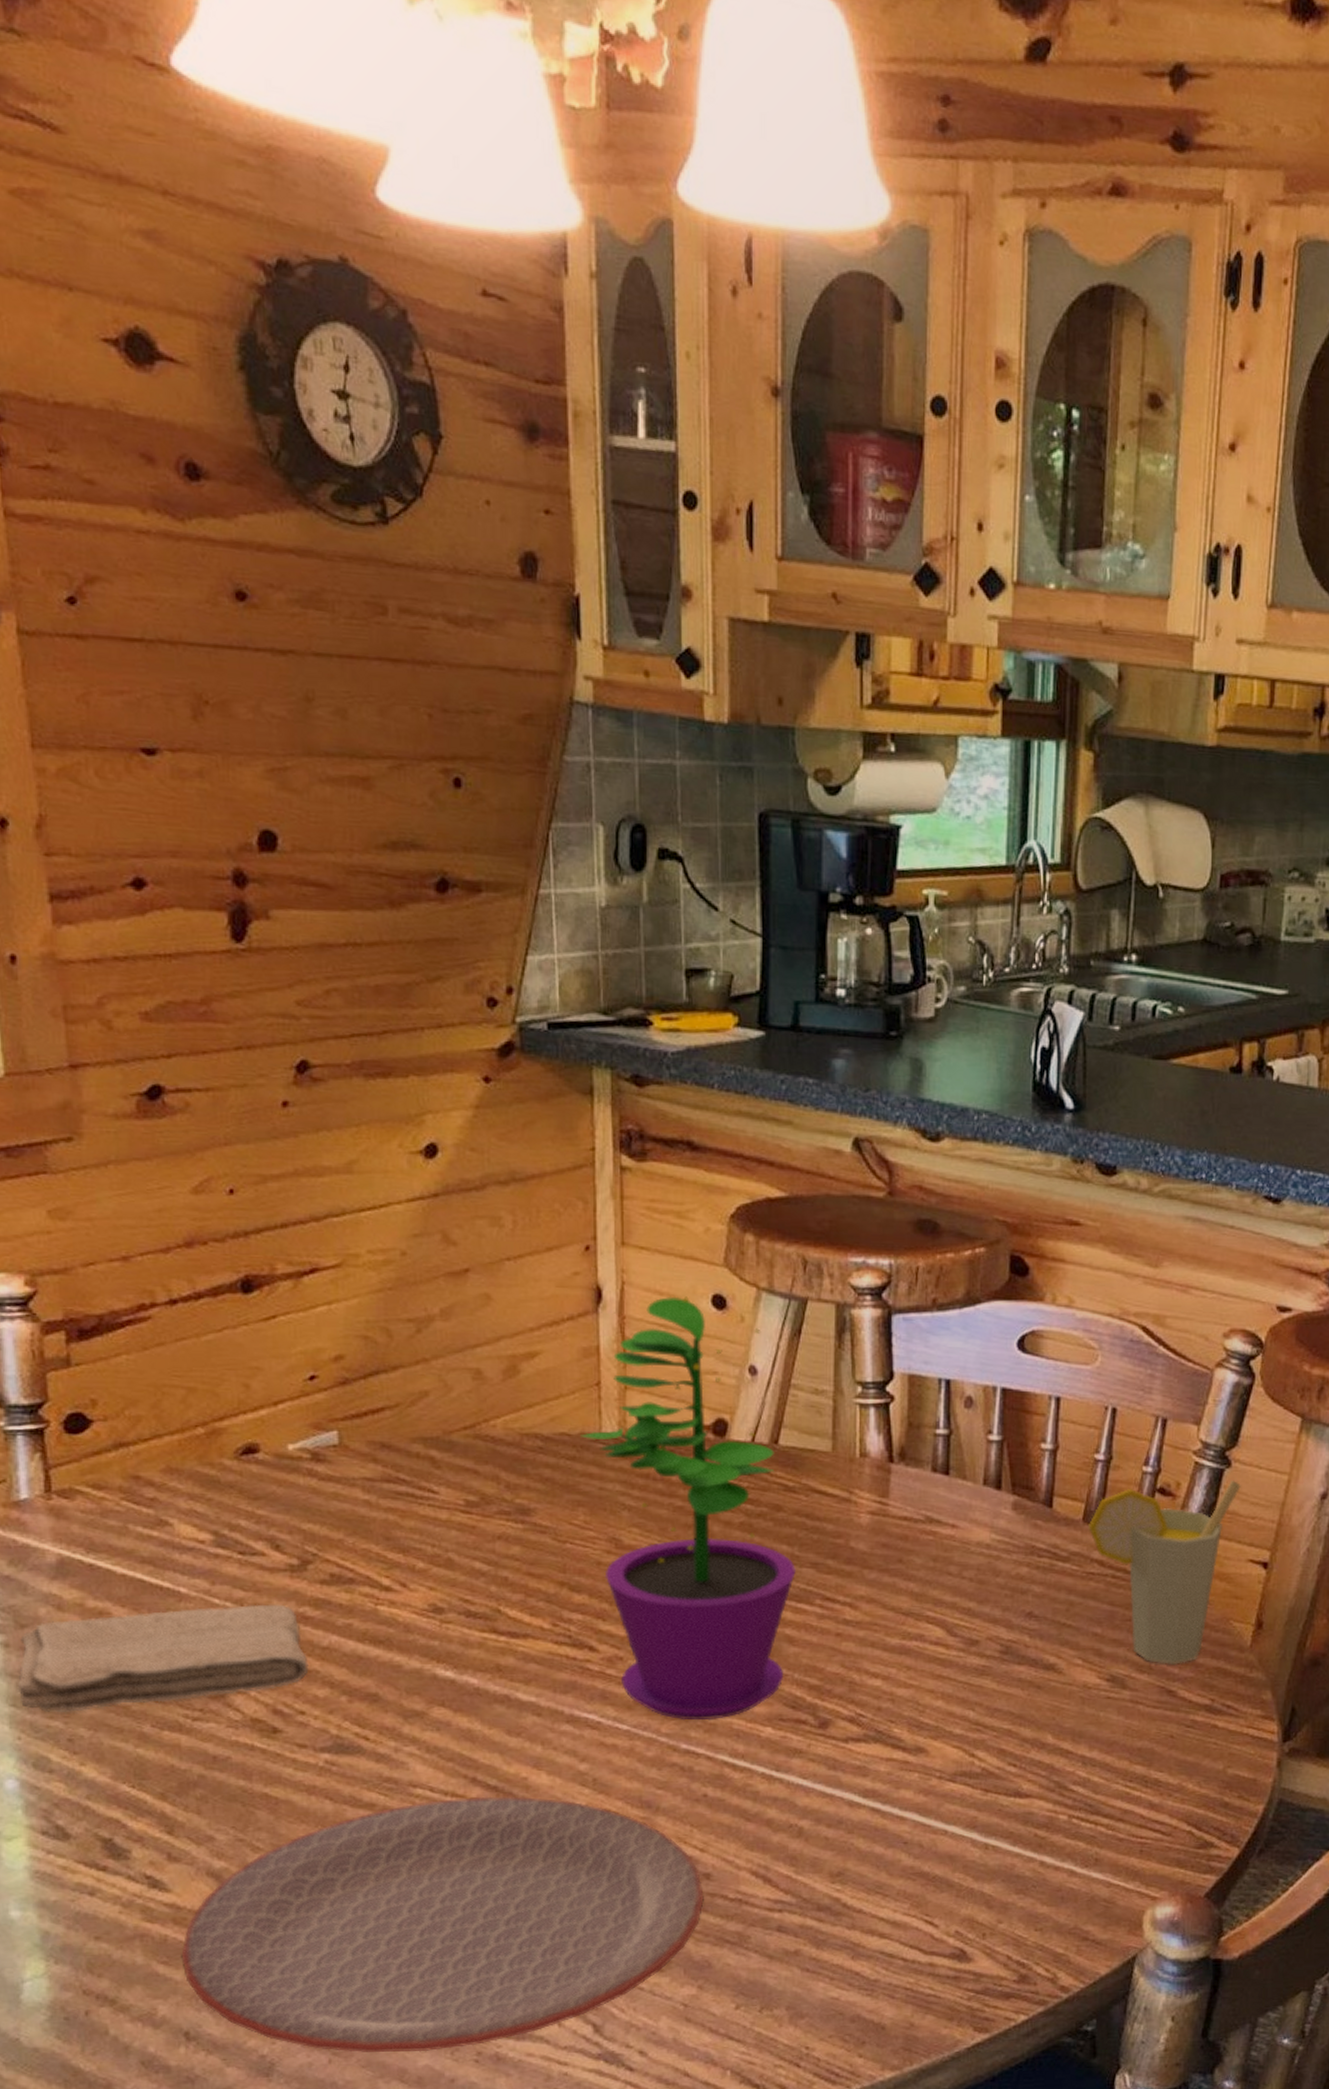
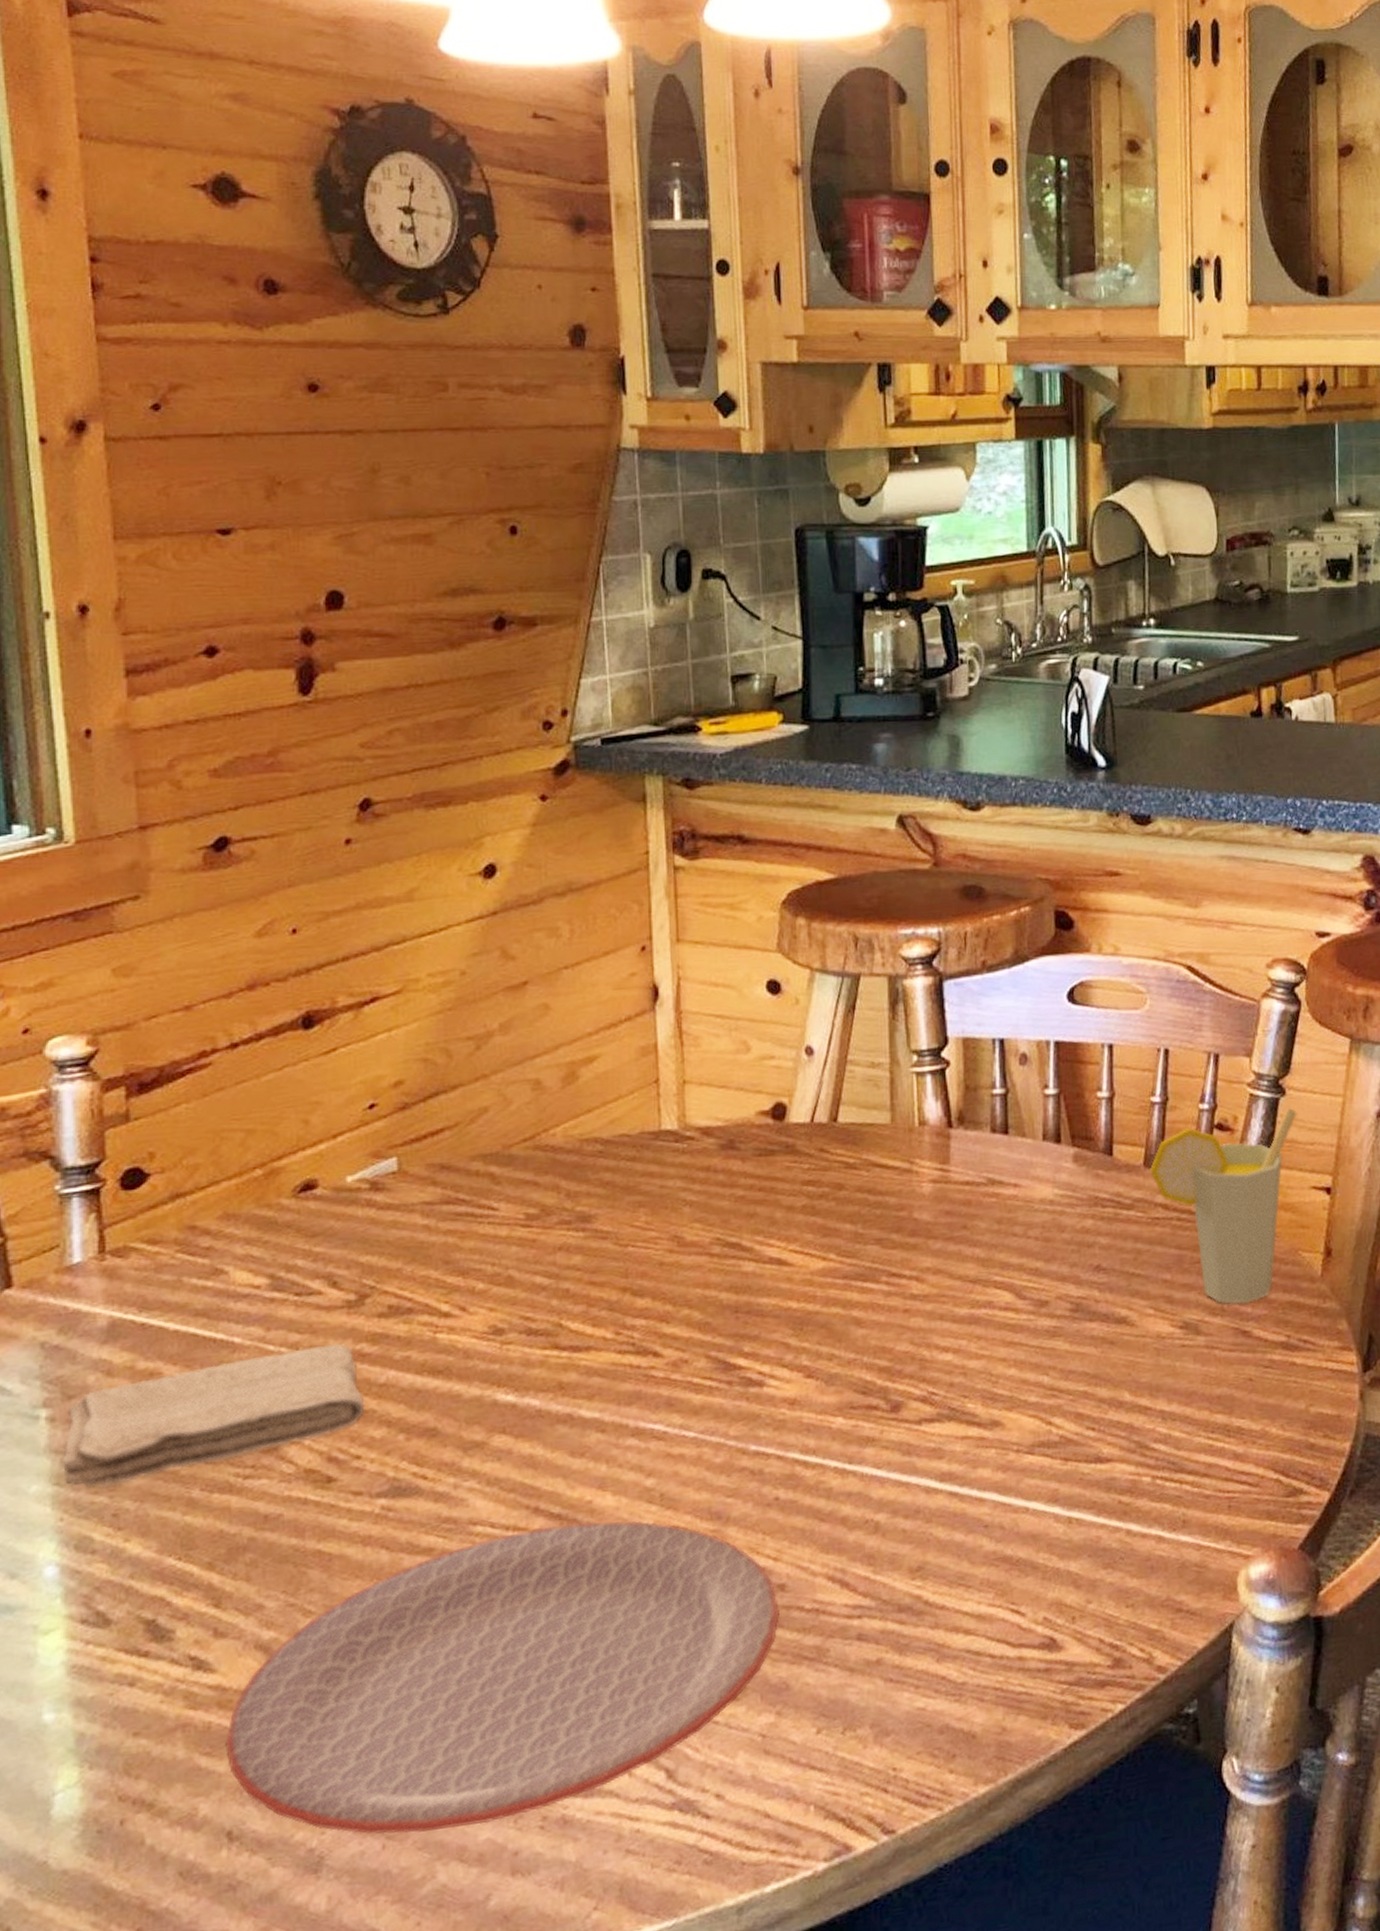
flower pot: present [580,1296,796,1721] -> none [640,985,860,1420]

